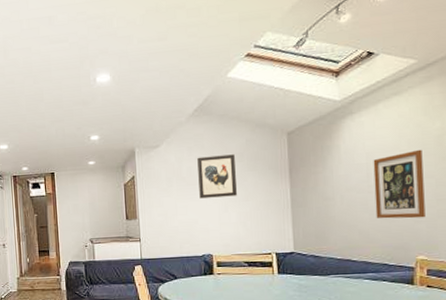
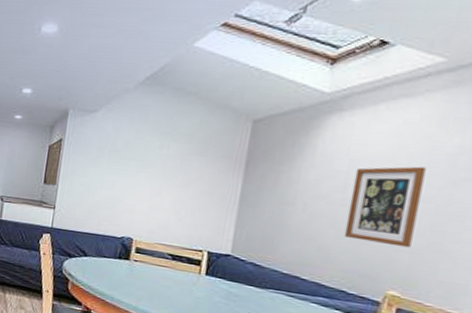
wall art: present [197,154,237,199] -> none [131,130,183,181]

